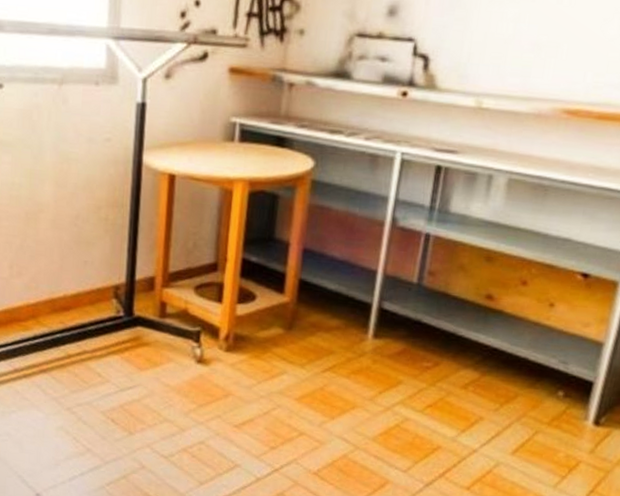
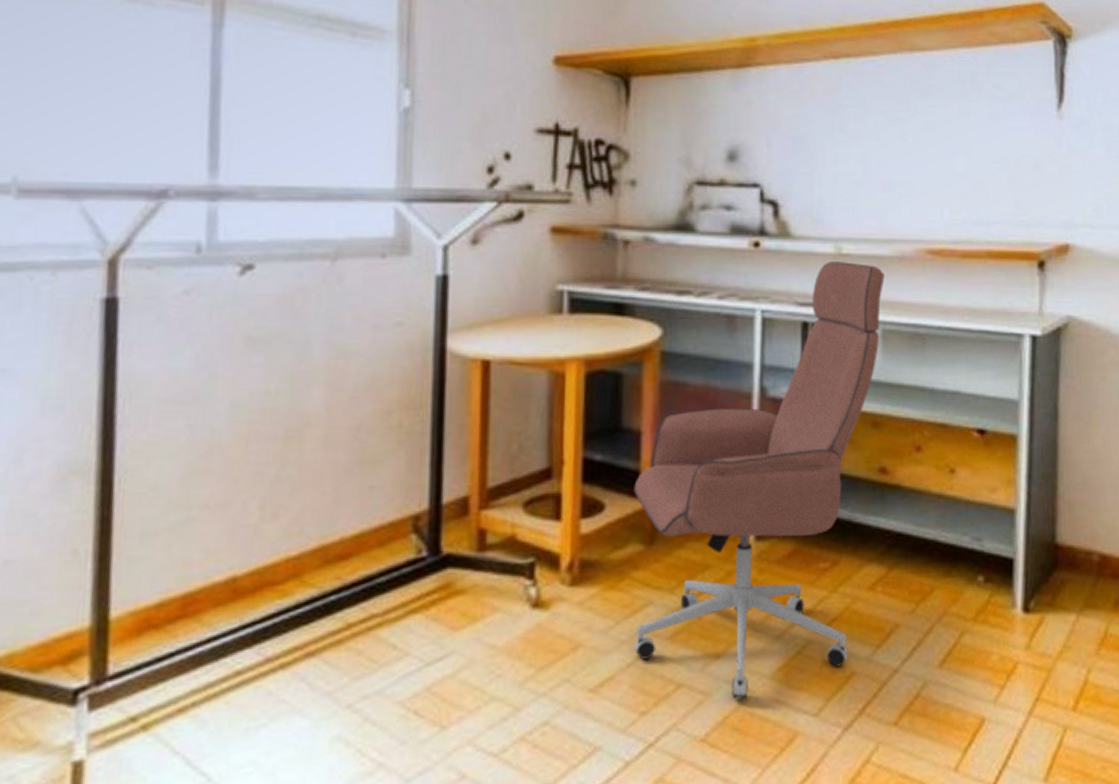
office chair: none [269,114,519,451] -> present [633,262,885,699]

